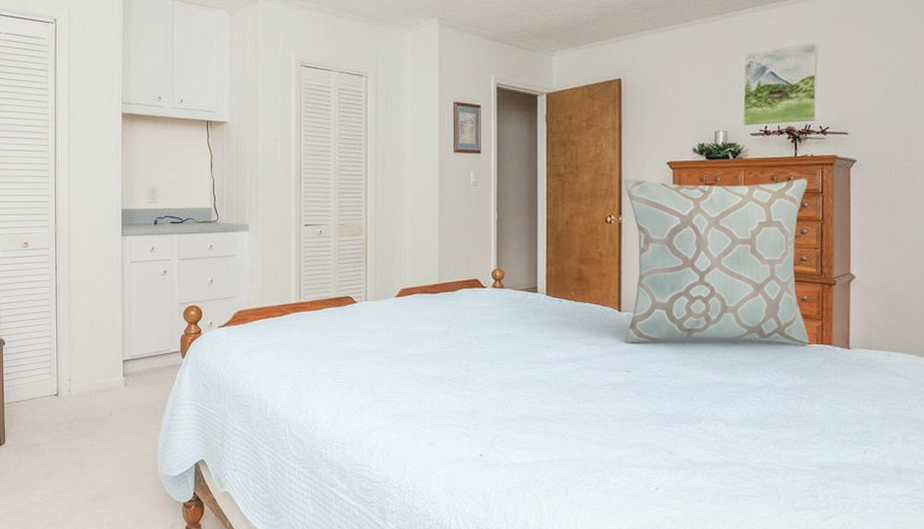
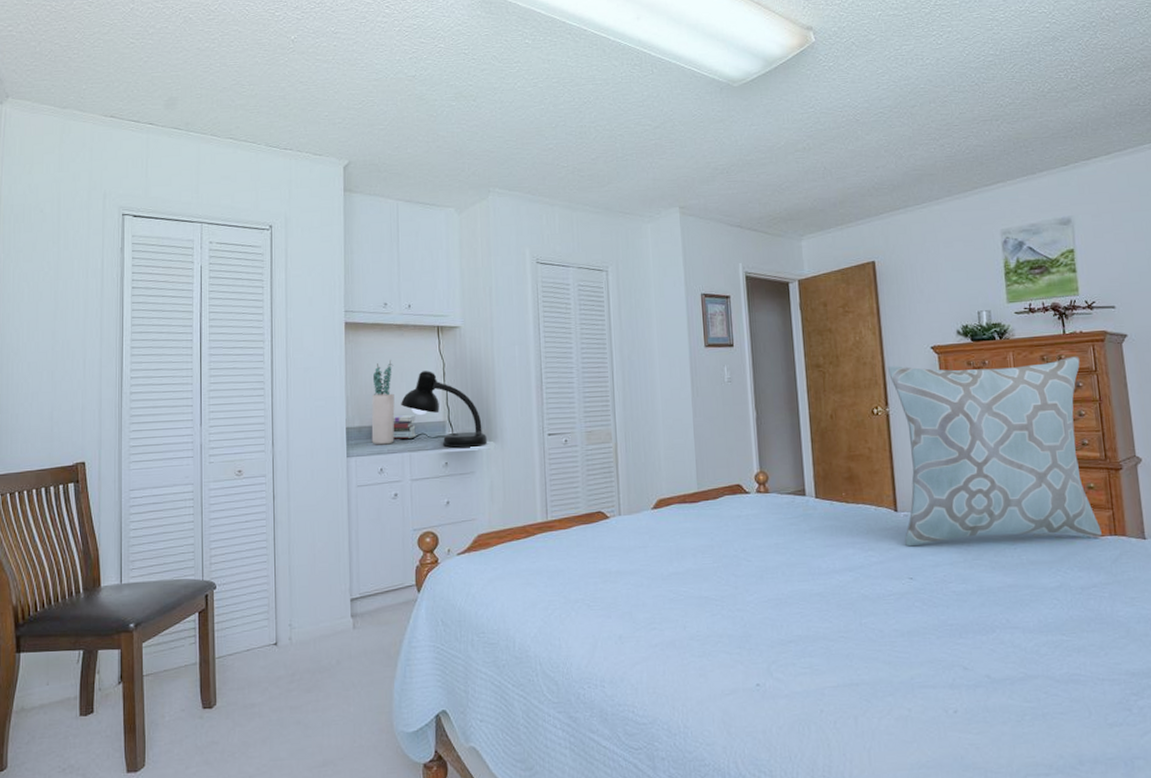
vase: none [144,150,166,227] -> present [371,360,395,445]
books: none [164,200,185,223] -> present [393,414,416,440]
desk lamp: none [172,161,248,232] -> present [401,371,487,448]

